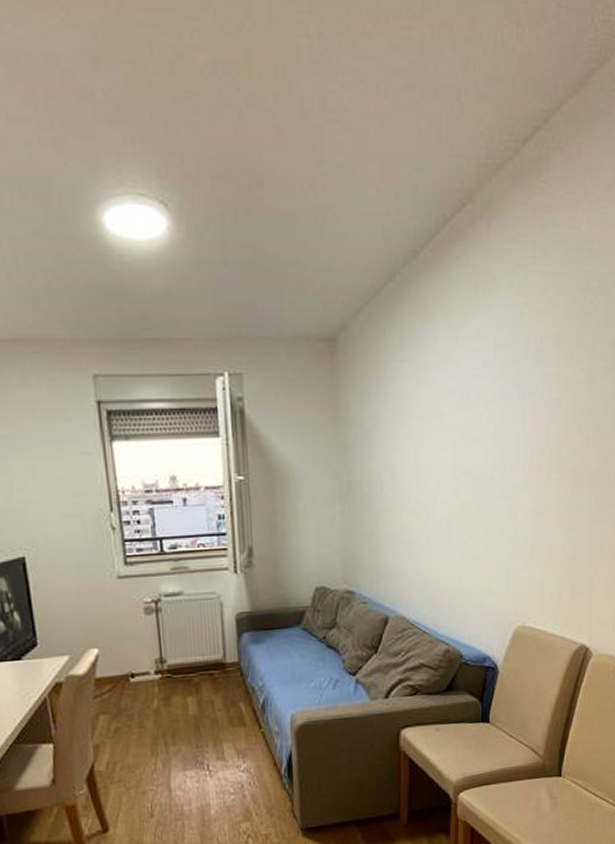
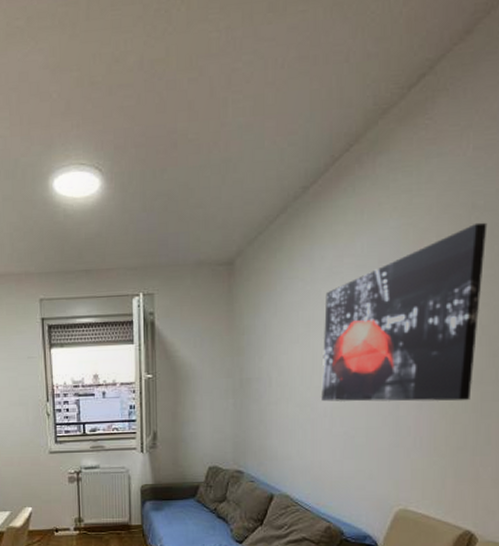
wall art: none [437,307,601,508] -> present [321,222,488,402]

